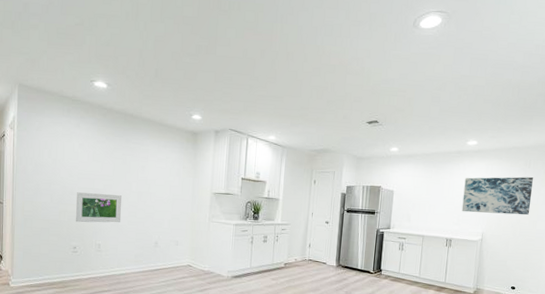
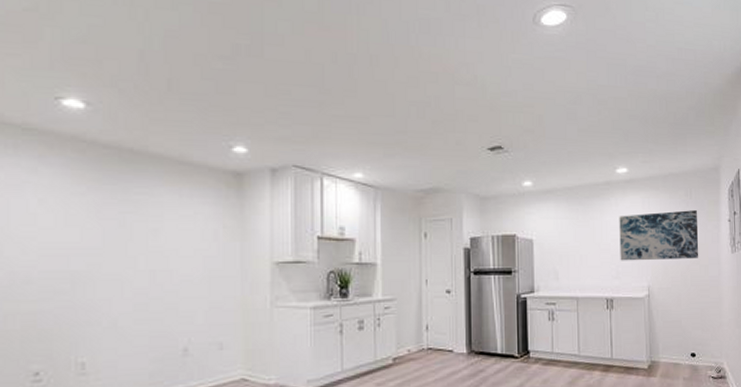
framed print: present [76,192,122,223] -> none [37,279,122,330]

